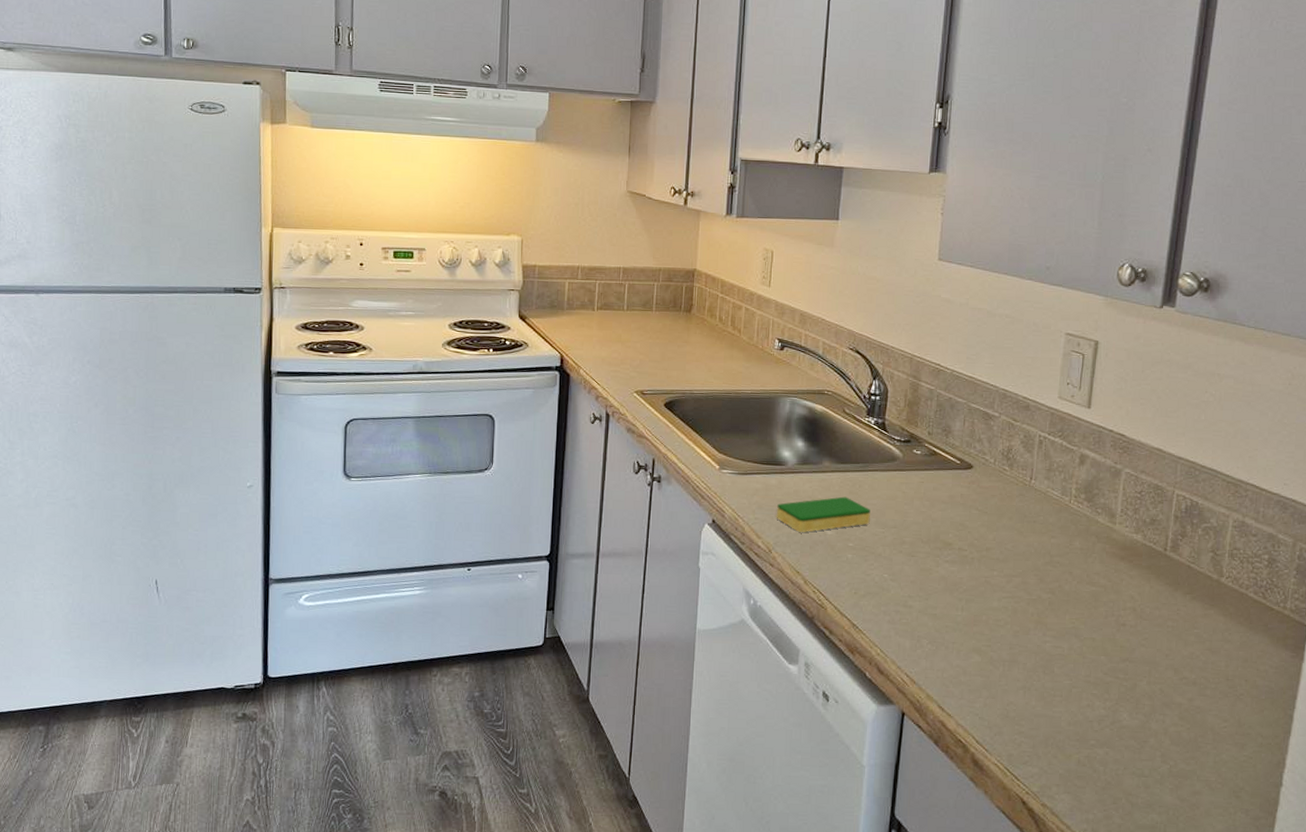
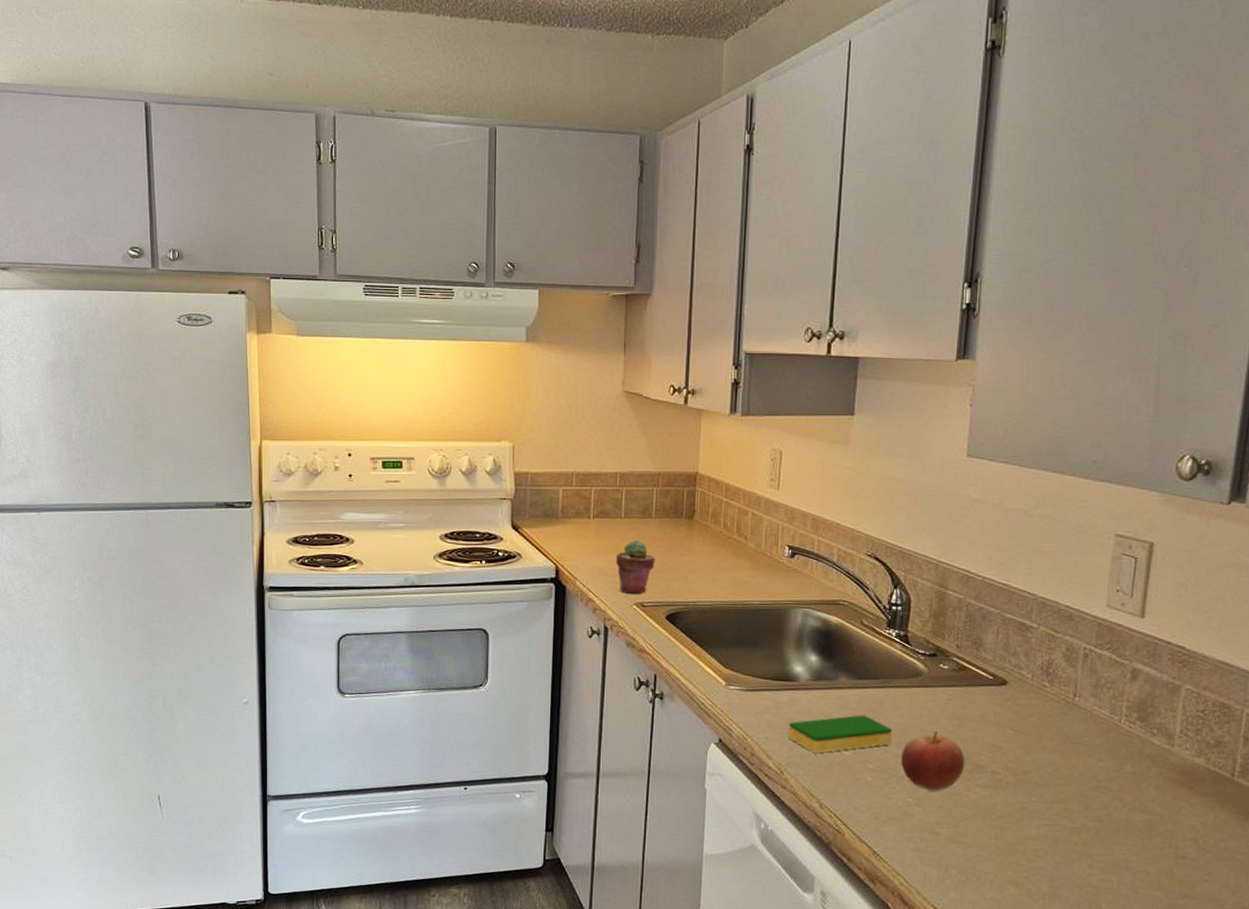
potted succulent: none [617,332,655,382] -> present [615,540,655,594]
apple: none [878,510,935,567] -> present [901,730,965,791]

